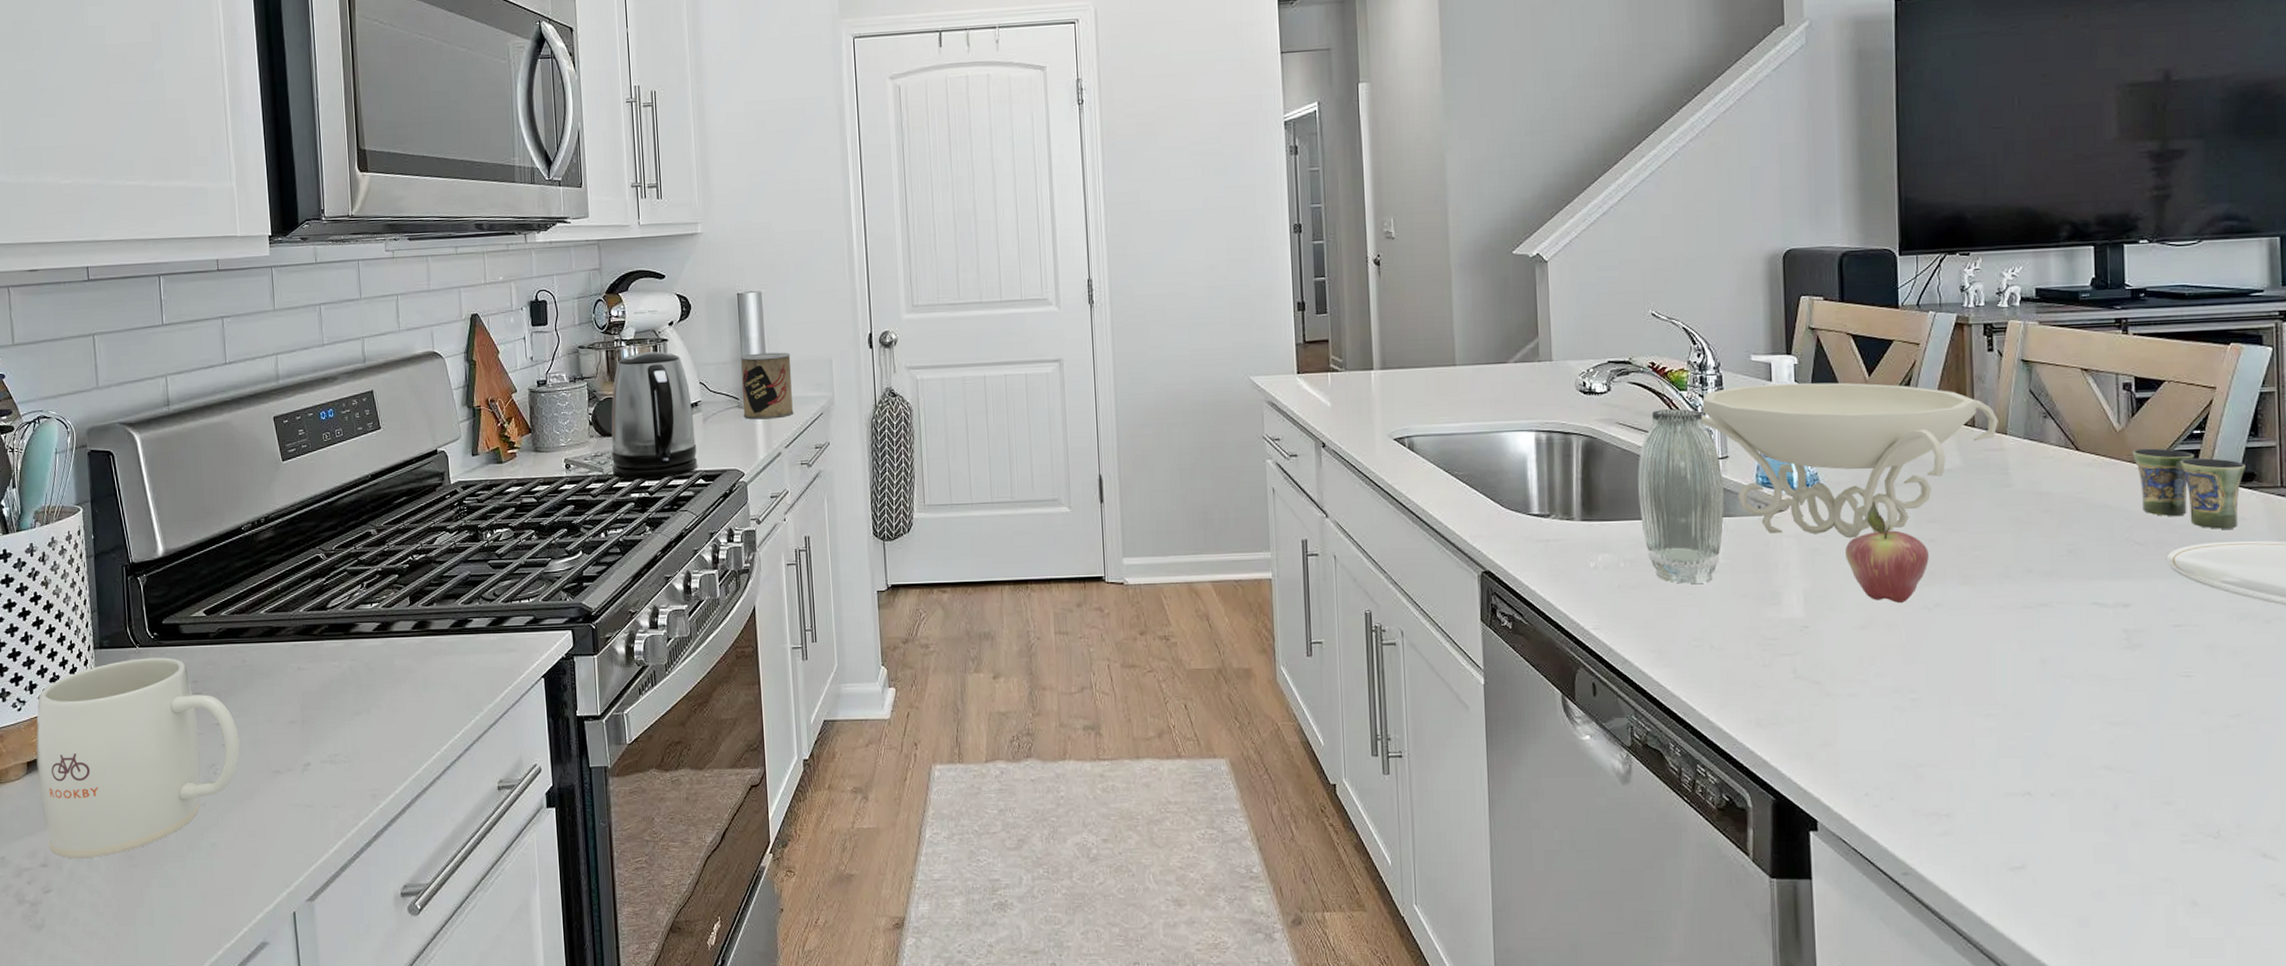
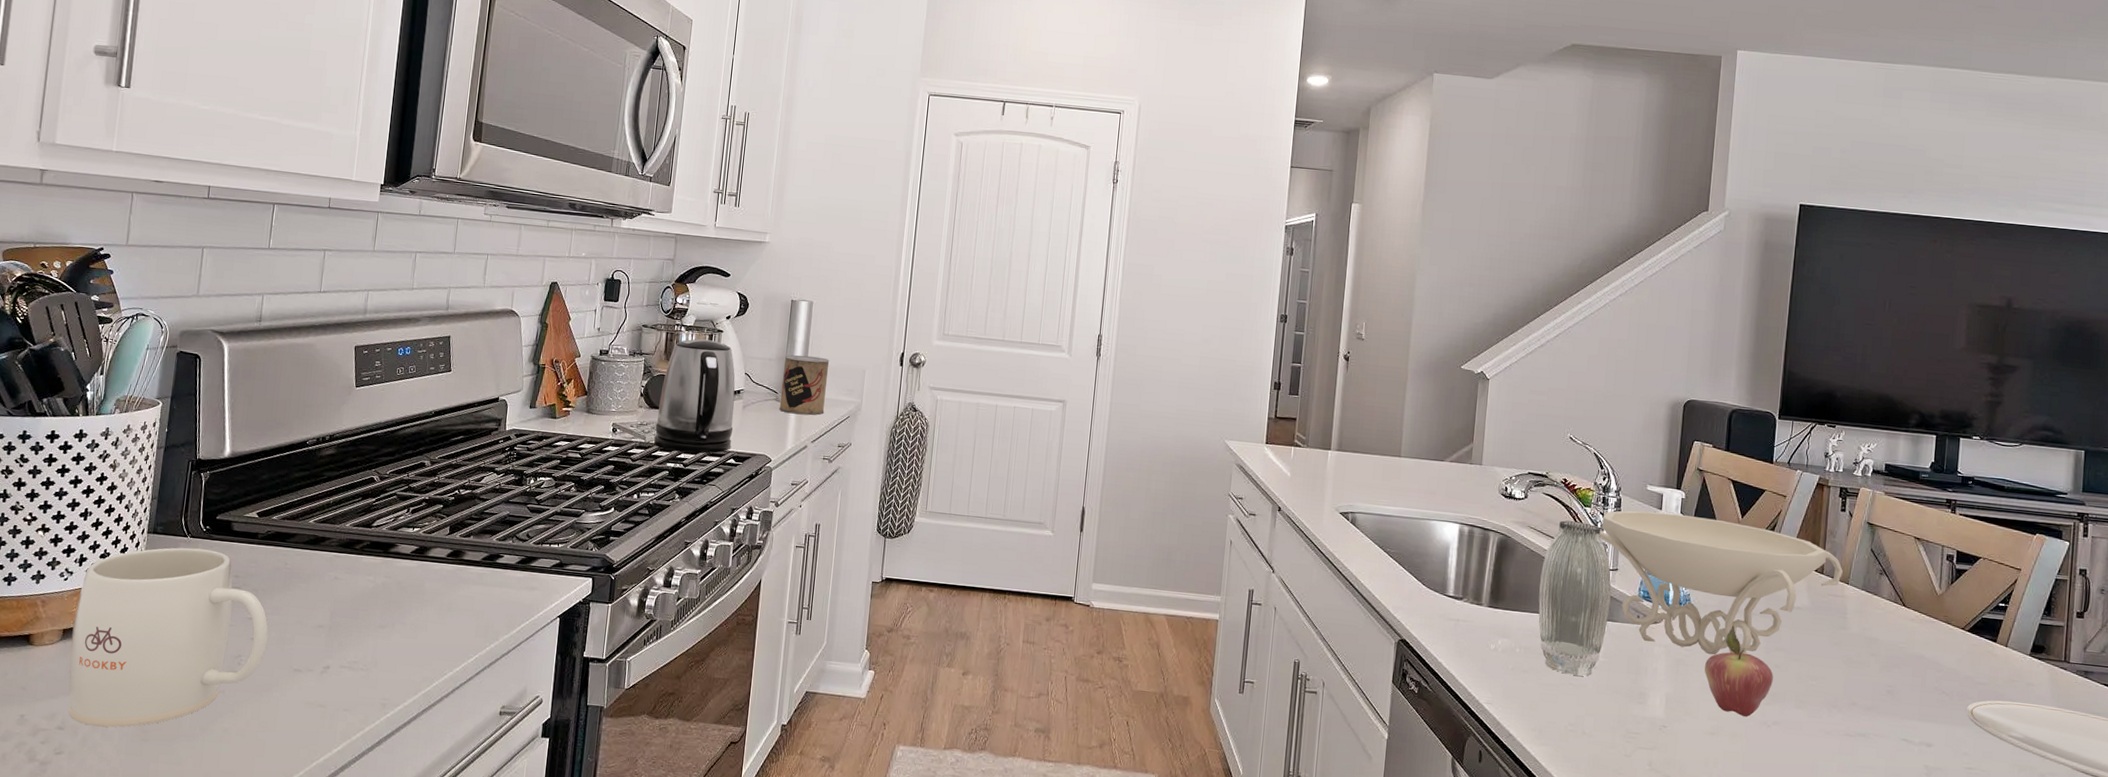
cup: present [2132,448,2245,529] -> none [1948,612,2038,692]

